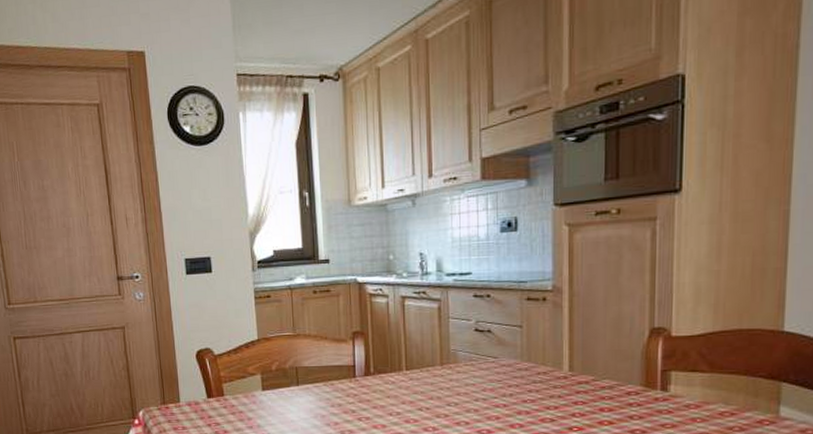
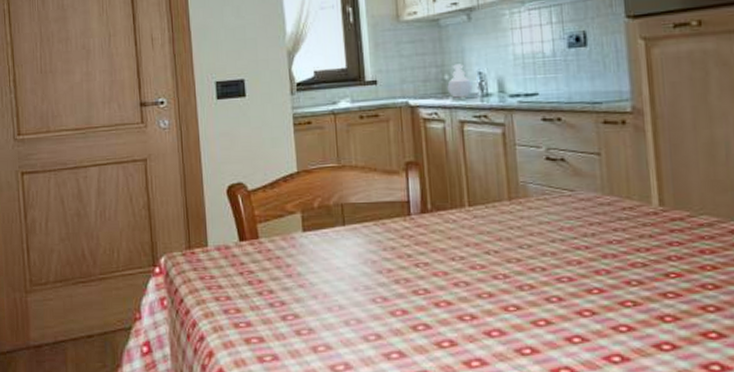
soap dispenser: none [391,245,414,276] -> present [447,64,473,98]

